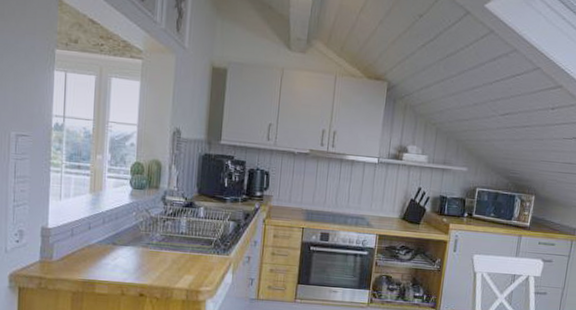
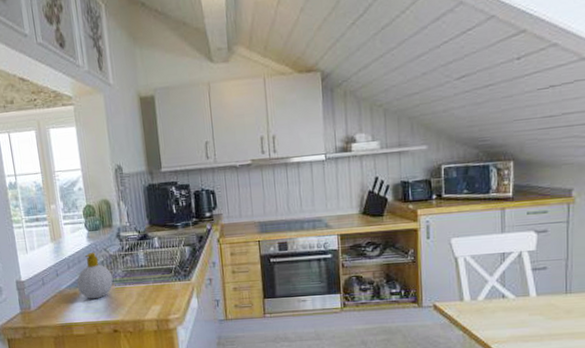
soap bottle: none [109,211,149,260] -> present [76,252,113,300]

